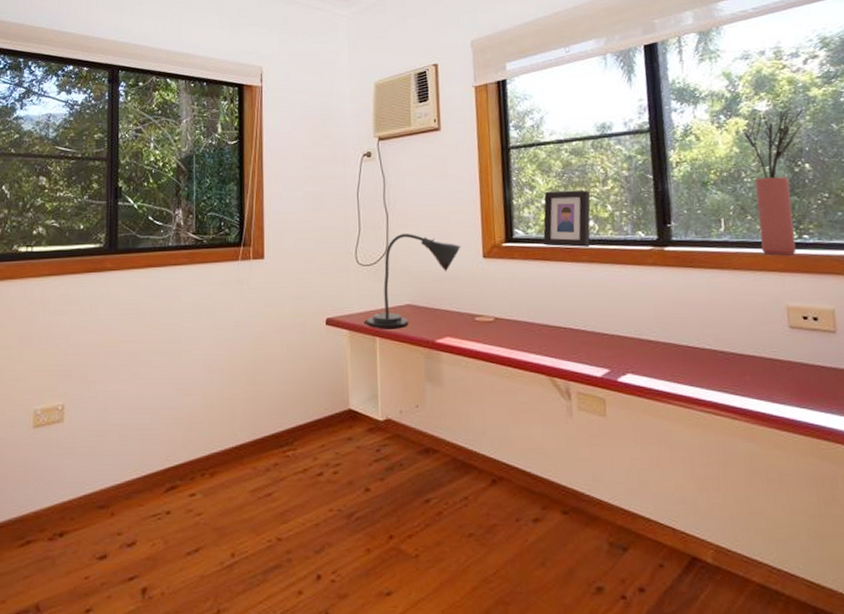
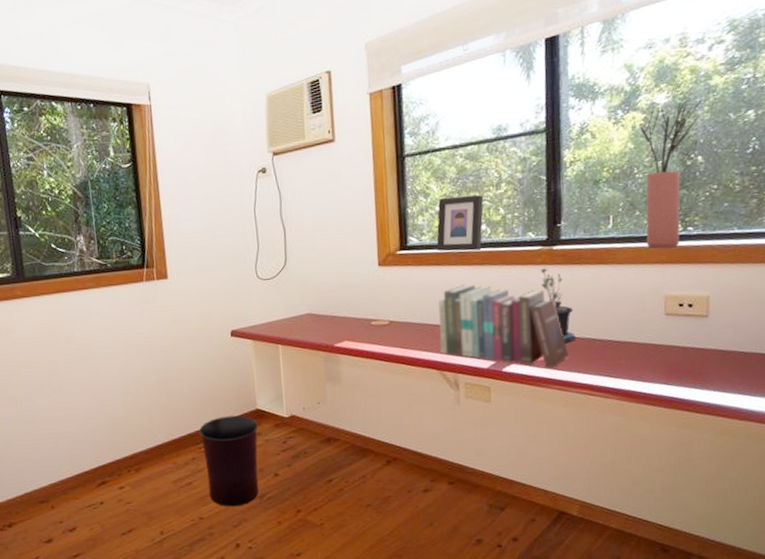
waste bin: none [285,415,350,527] -> present [199,415,259,507]
desk lamp: present [364,234,461,329] -> none [267,247,357,337]
books: none [545,283,689,379] -> present [437,285,569,367]
potted plant: none [652,269,696,354] -> present [540,267,577,343]

